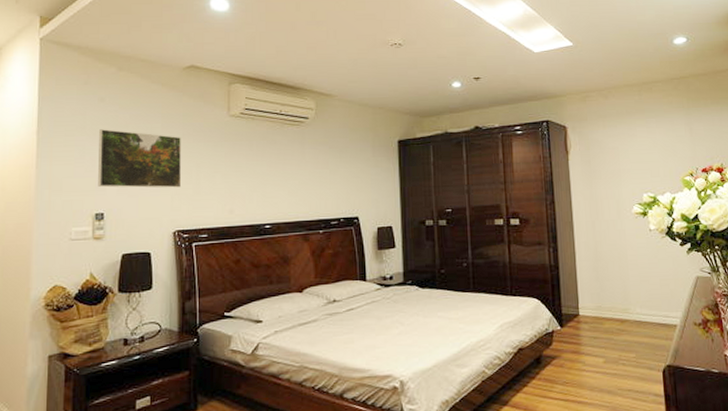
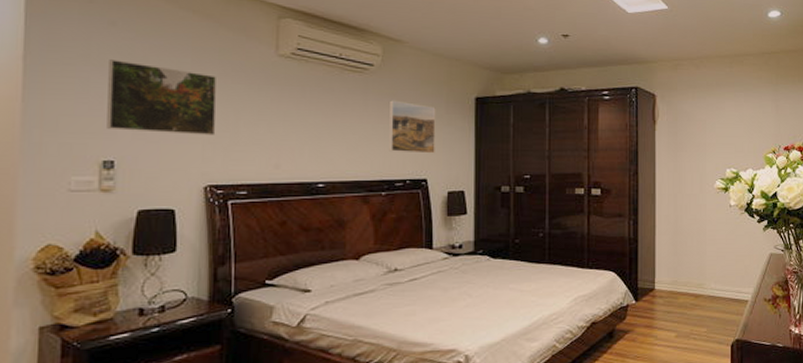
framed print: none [324,148,365,194] -> present [389,100,436,154]

